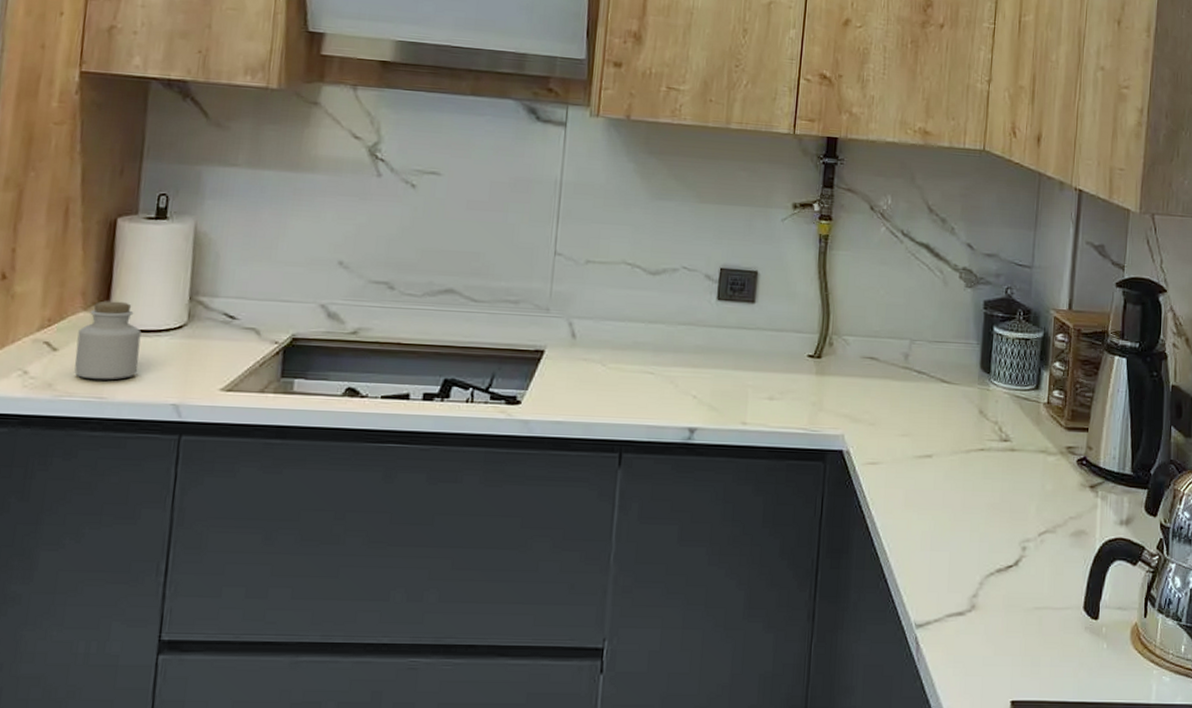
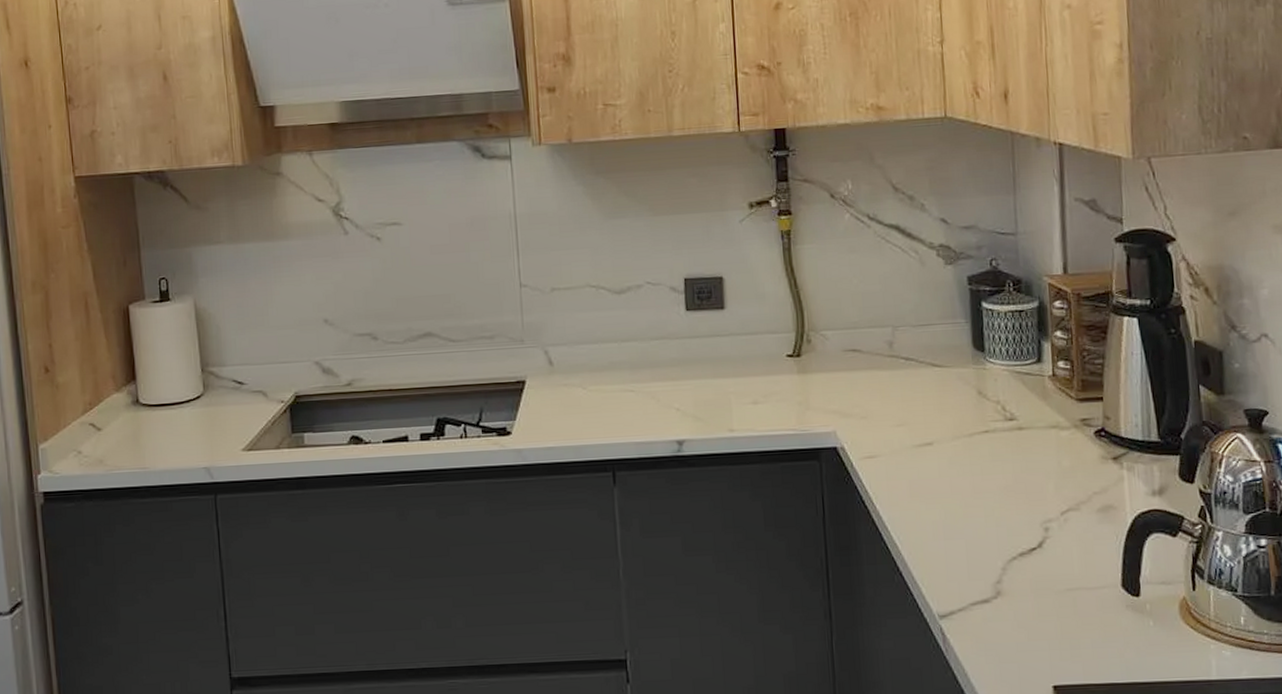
jar: present [74,301,142,380] -> none [115,380,170,453]

